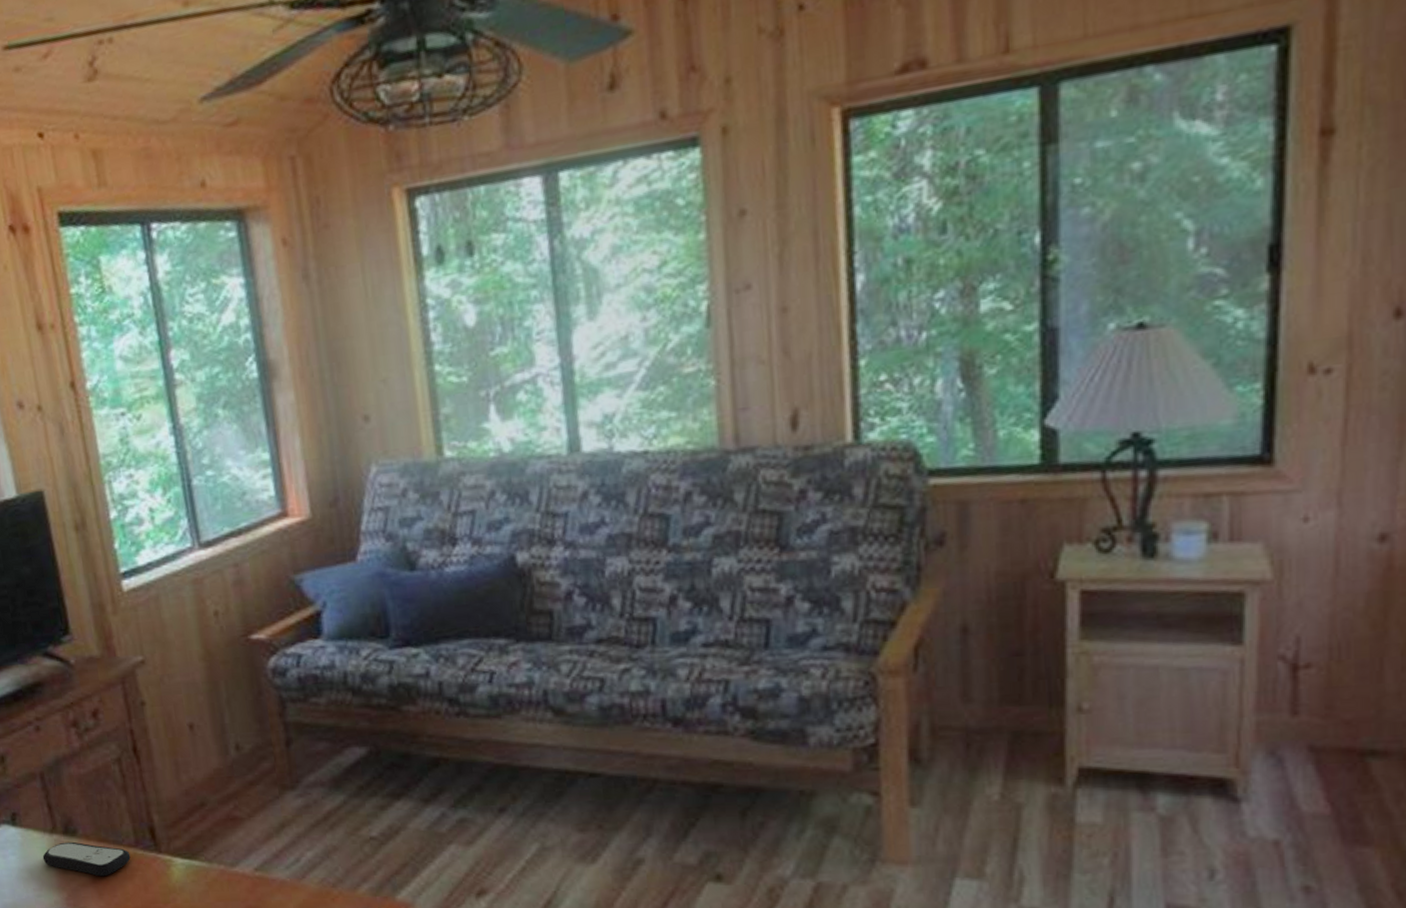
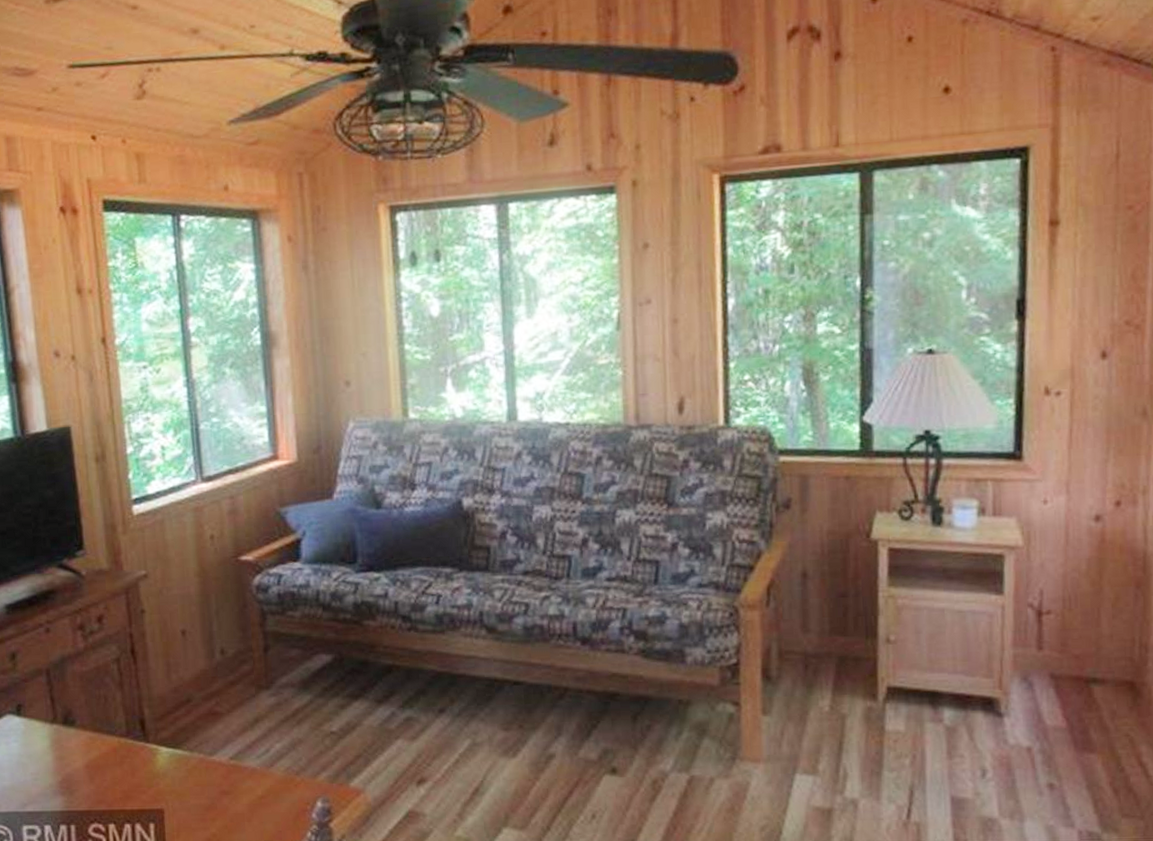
remote control: present [42,841,131,877] -> none [42,731,122,763]

